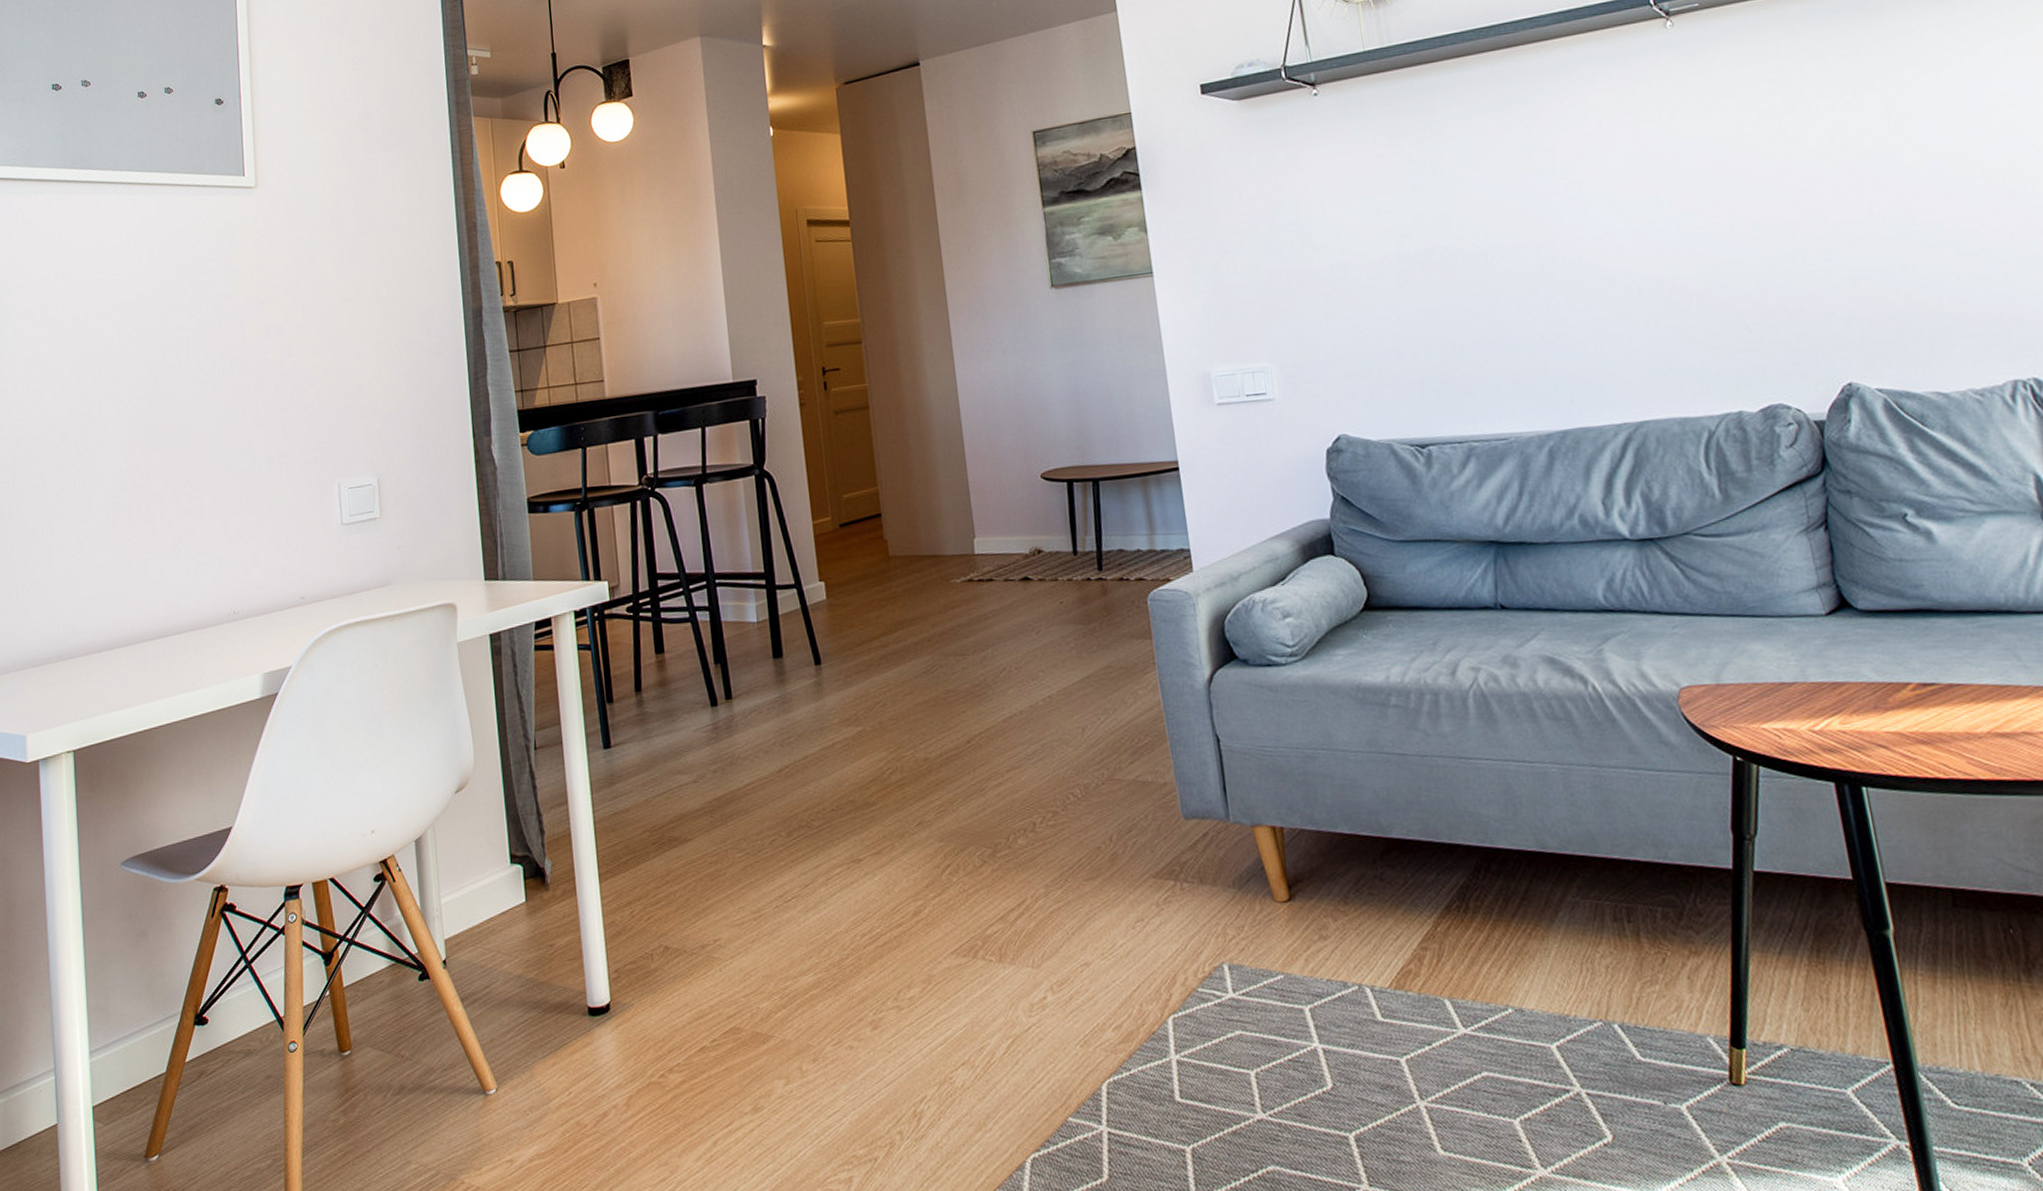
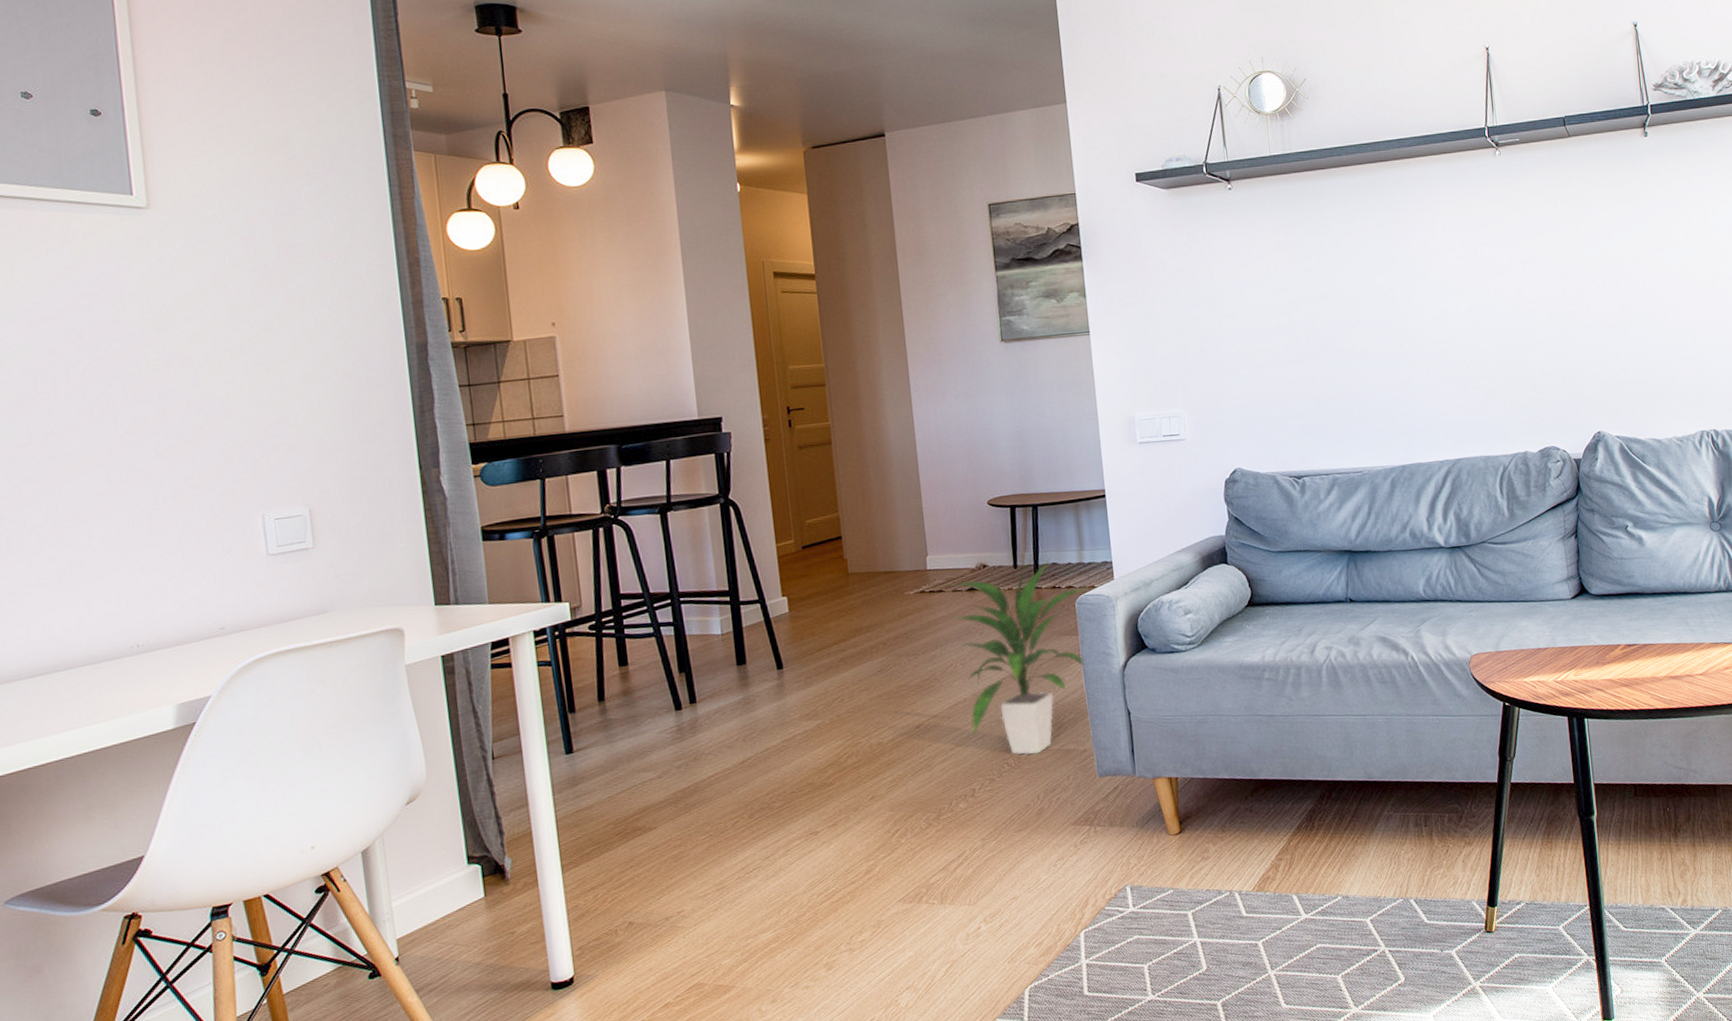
indoor plant: none [998,546,1163,785] -> present [947,560,1089,755]

